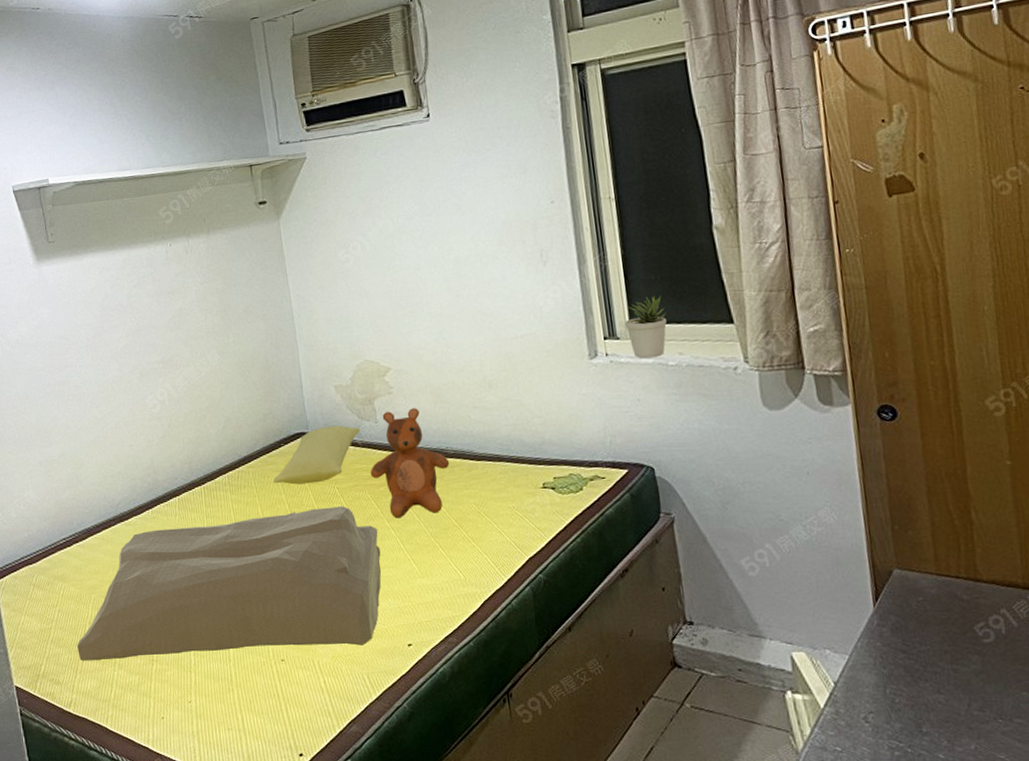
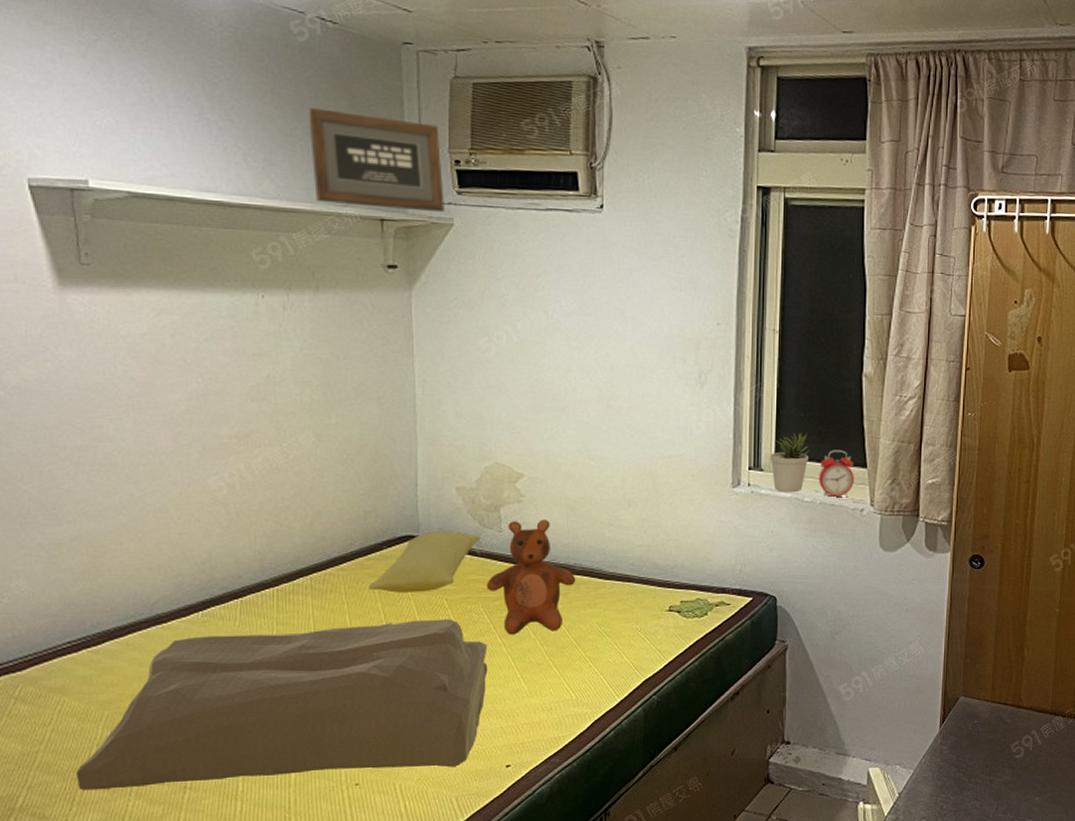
picture frame: none [188,78,298,162] -> present [308,107,444,213]
alarm clock: none [680,308,722,358] -> present [818,450,854,497]

